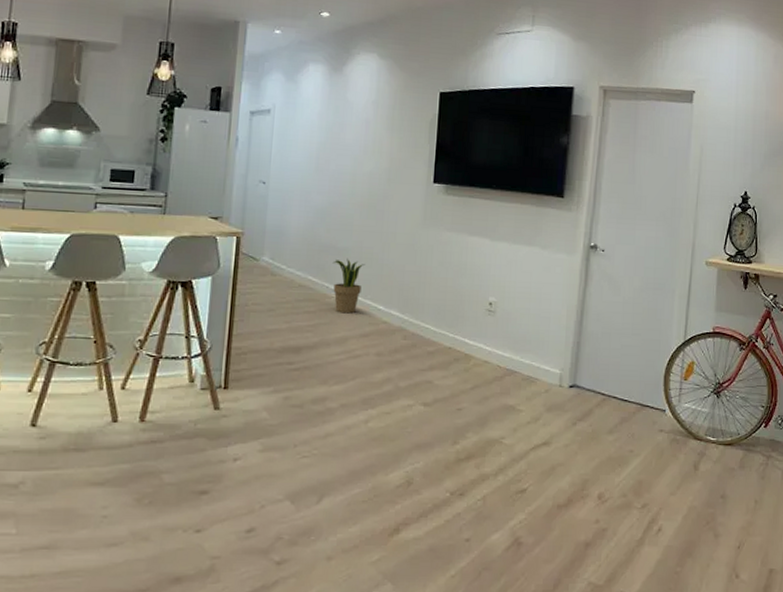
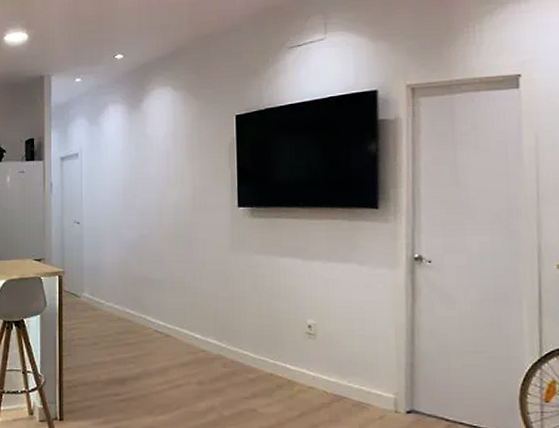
potted plant: present [332,258,366,314] -> none [147,289,179,344]

